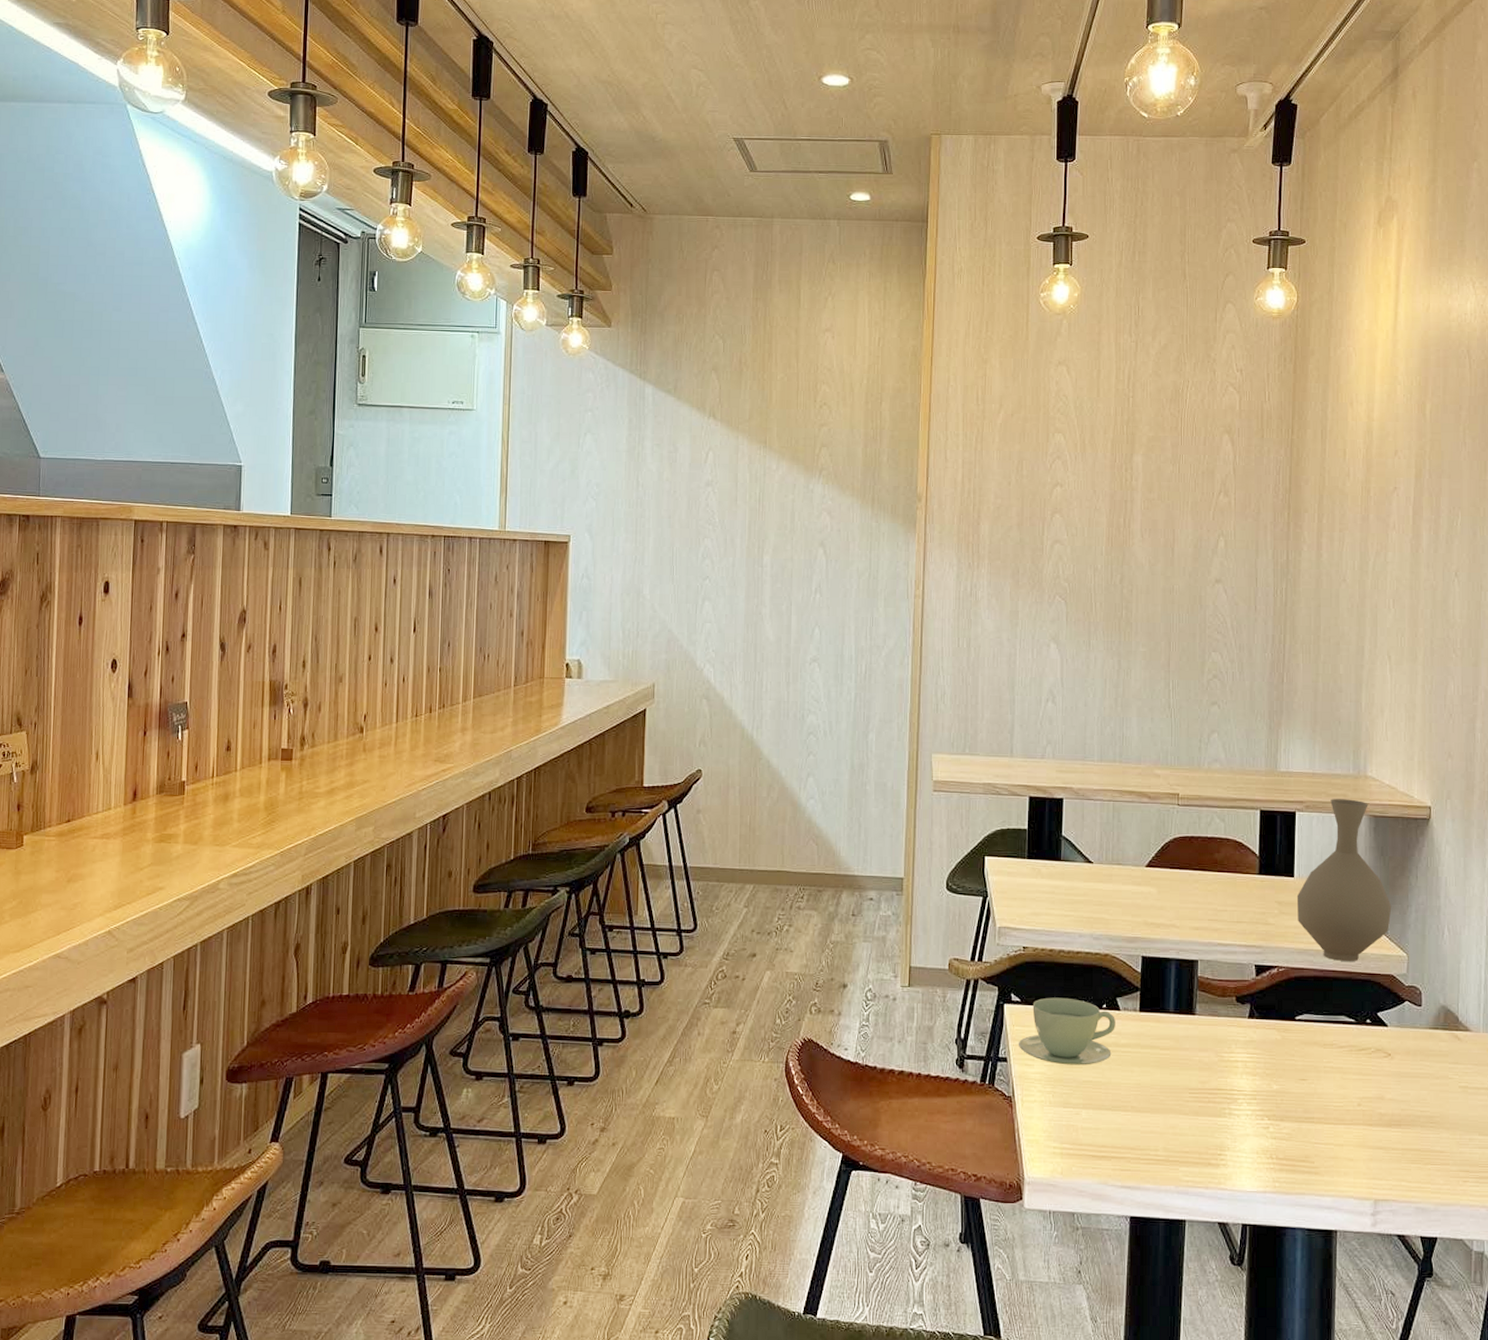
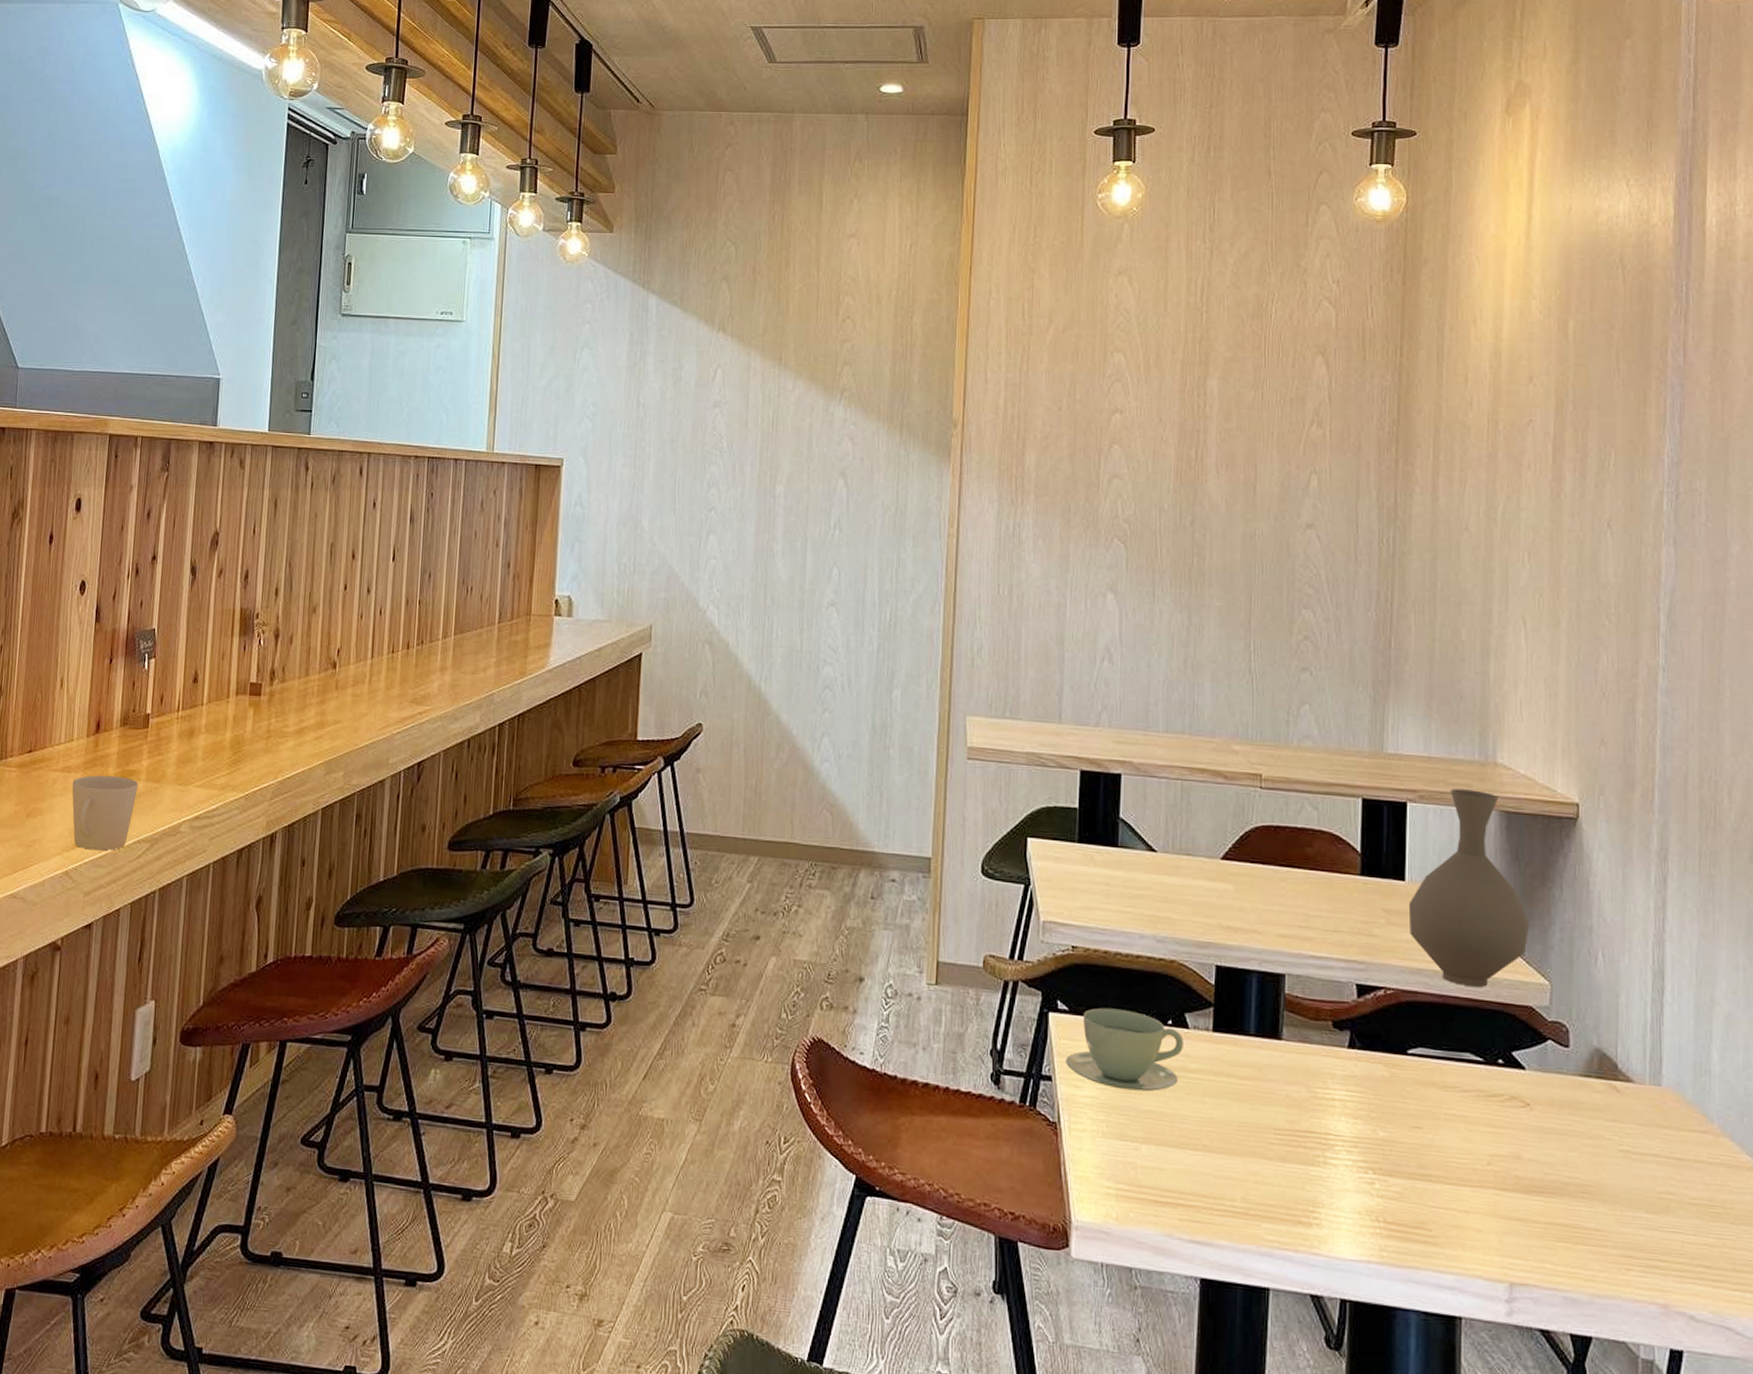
cup: none [111,840,177,910] -> present [72,775,139,851]

